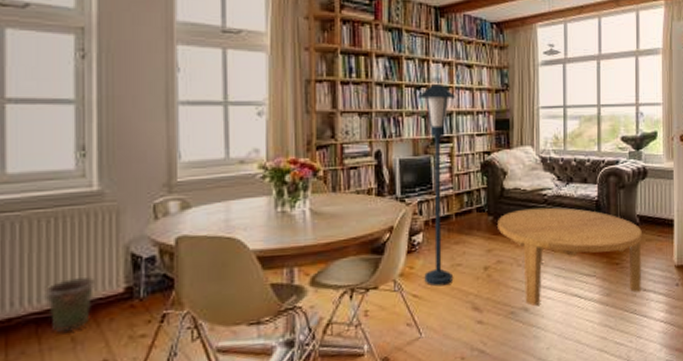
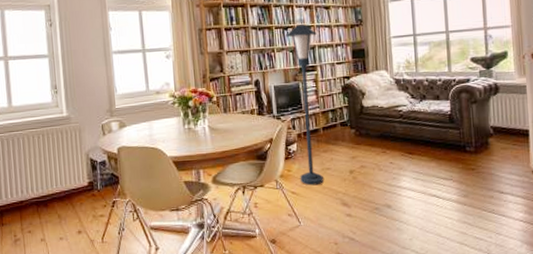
bucket: present [42,276,96,332] -> none [39,174,70,211]
coffee table: present [498,207,642,307] -> none [359,121,498,204]

